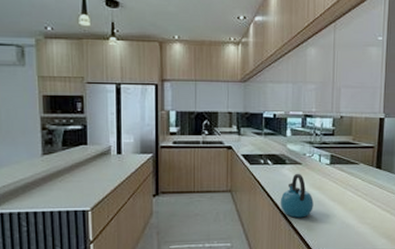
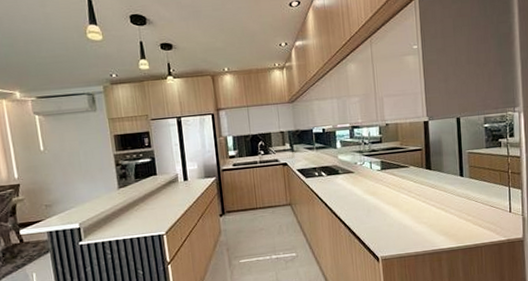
kettle: present [280,173,314,218] -> none [337,181,370,224]

